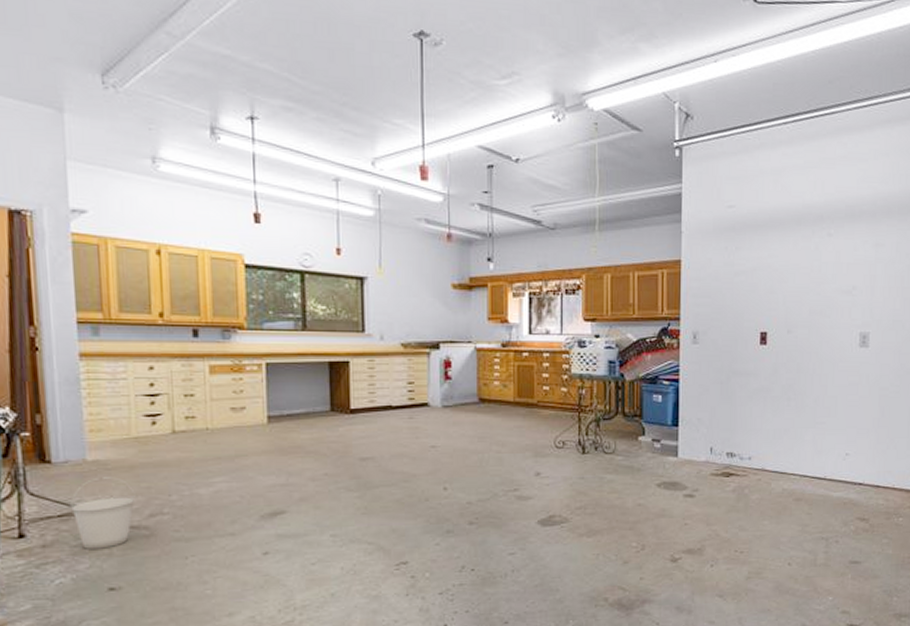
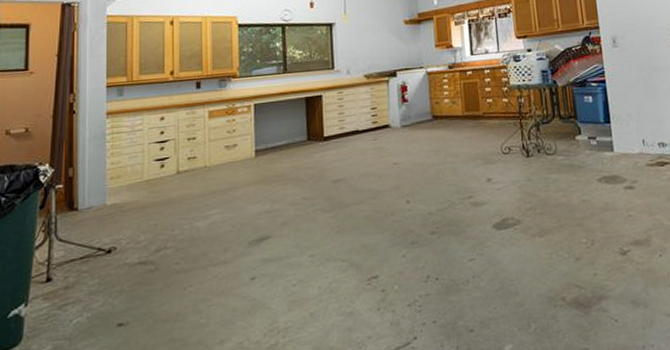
bucket: present [69,477,136,549] -> none [90,218,145,288]

